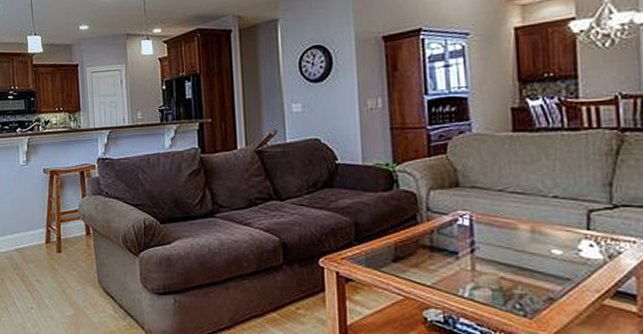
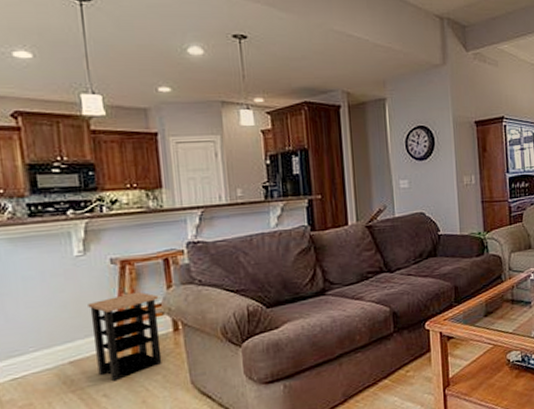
side table: none [28,198,78,270] -> present [88,292,162,382]

